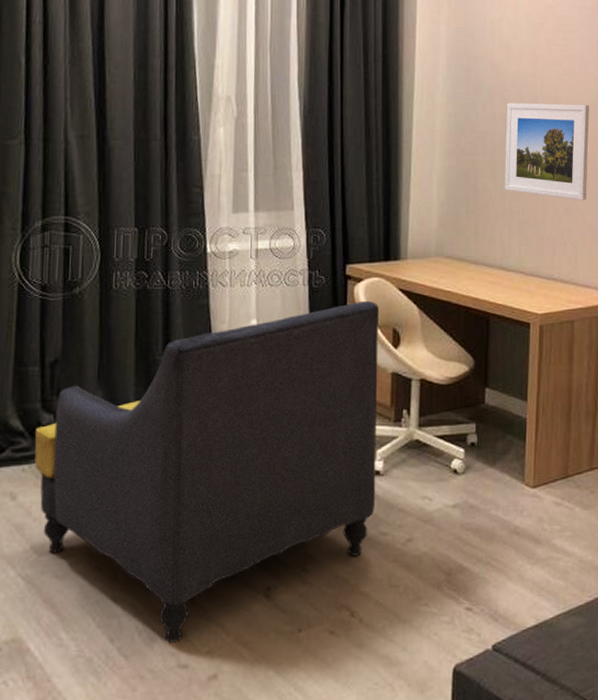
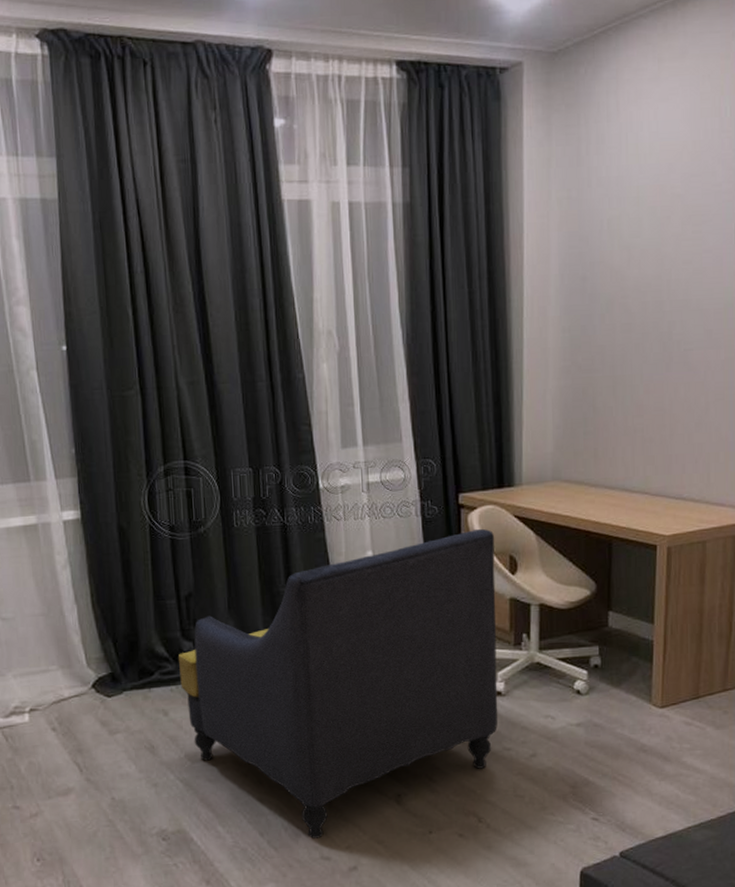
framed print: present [505,103,589,200] -> none [626,305,725,413]

